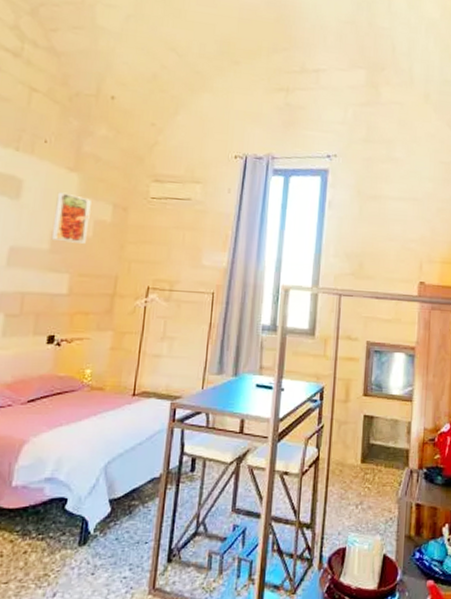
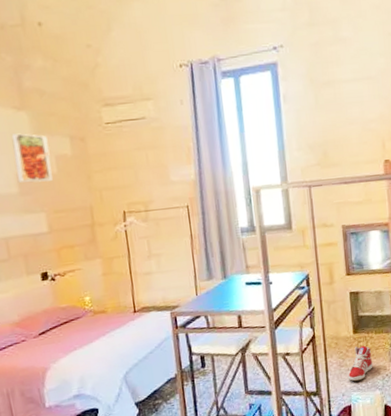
sneaker: none [348,478,378,520] -> present [348,345,373,382]

